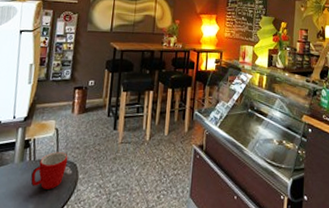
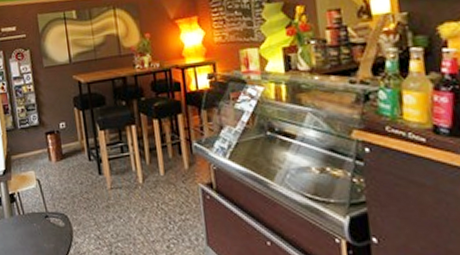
mug: present [30,152,68,189] -> none [24,204,58,243]

